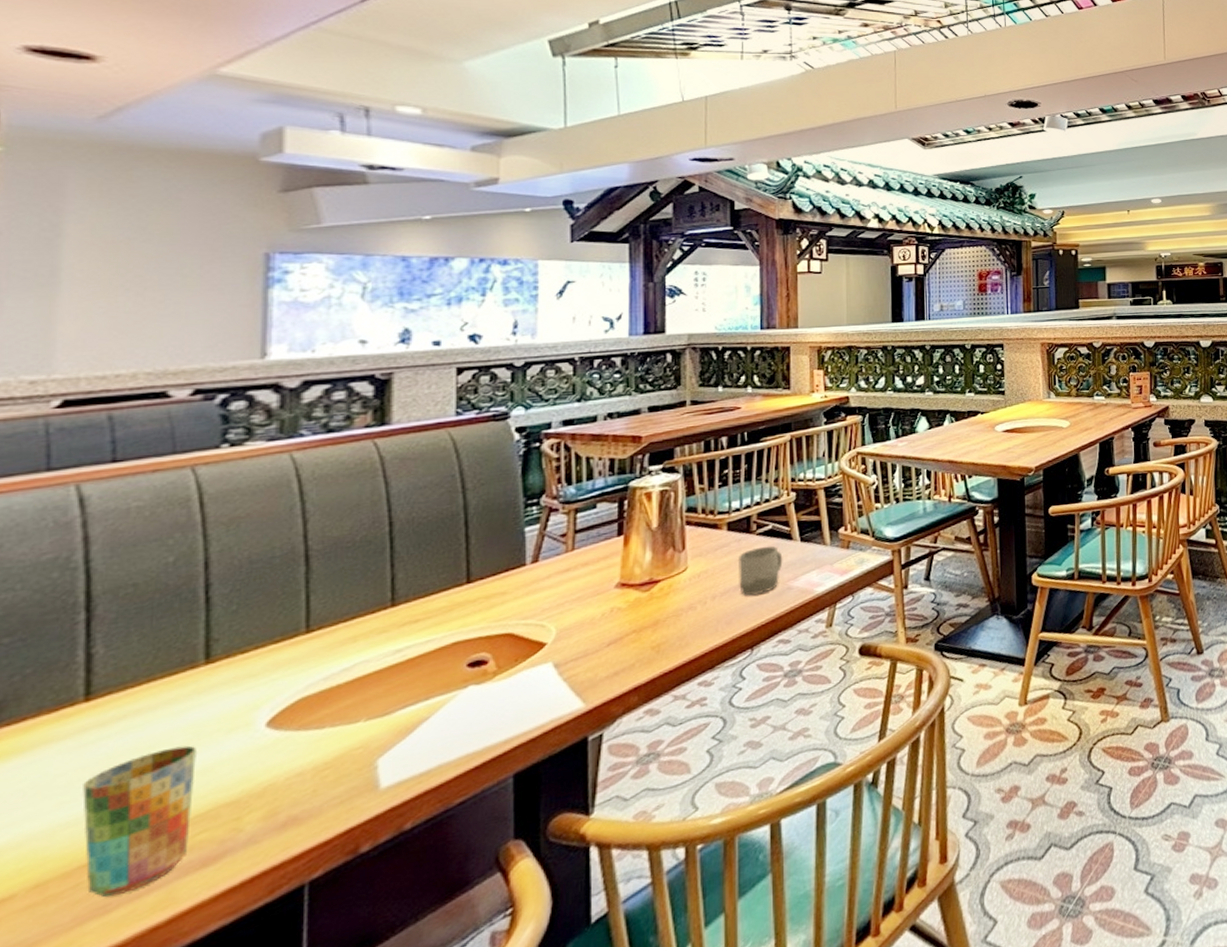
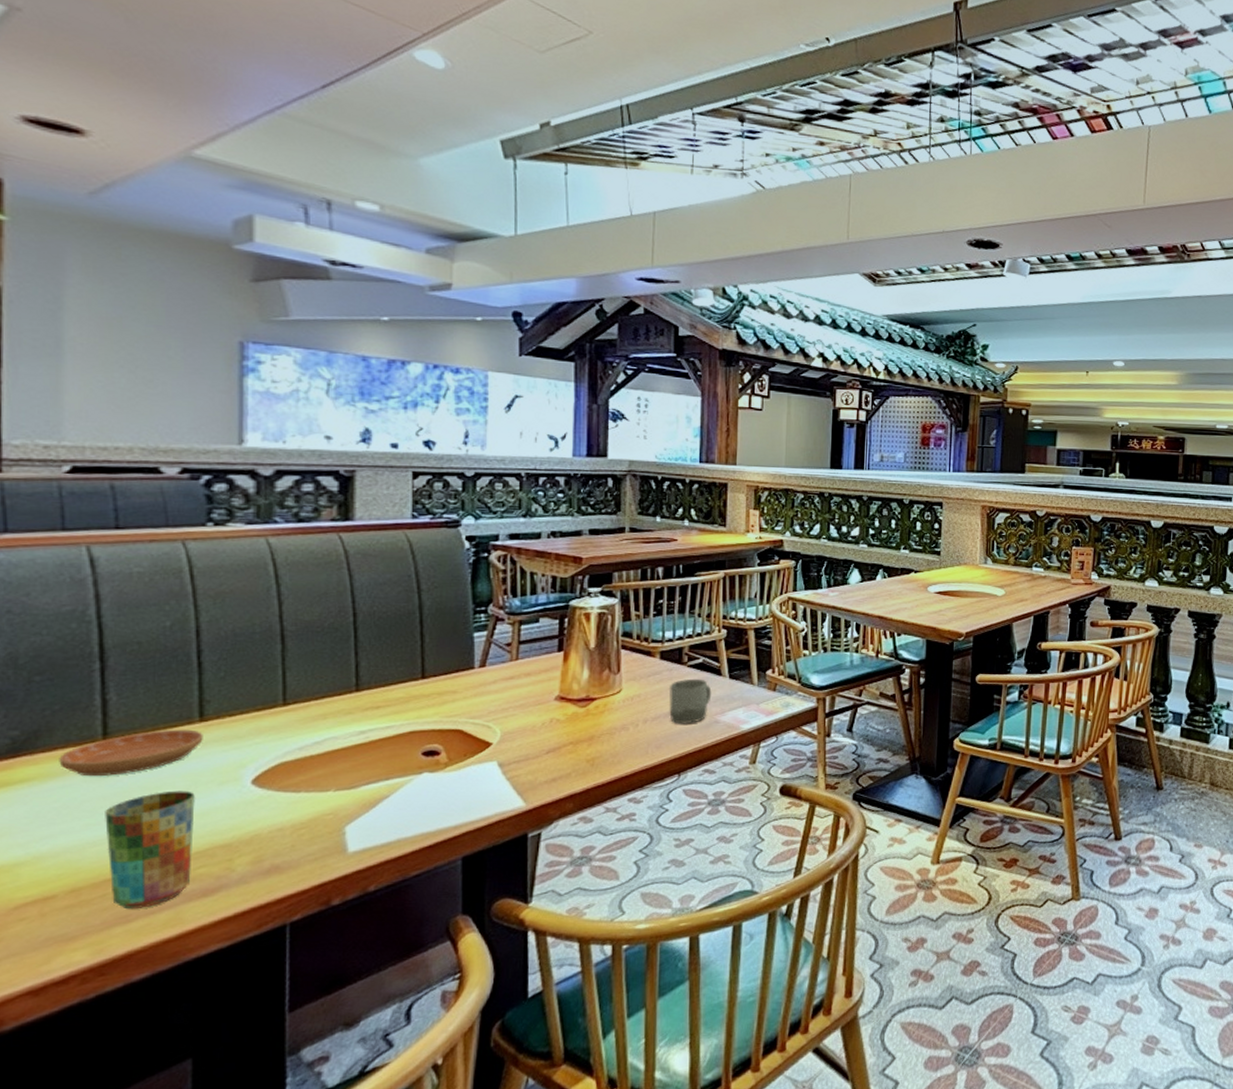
saucer: none [28,674,209,746] -> present [59,729,203,777]

